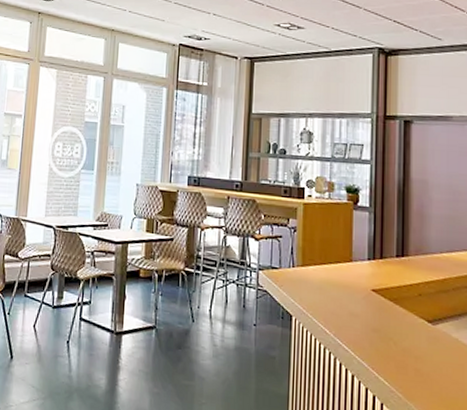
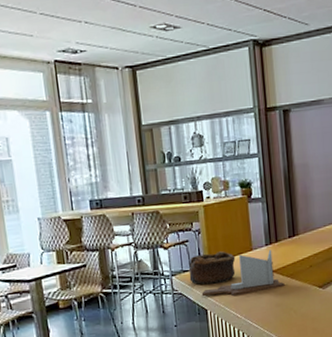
bowl: none [277,254,332,290] -> present [189,251,236,285]
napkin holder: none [288,263,386,312] -> present [201,249,285,297]

